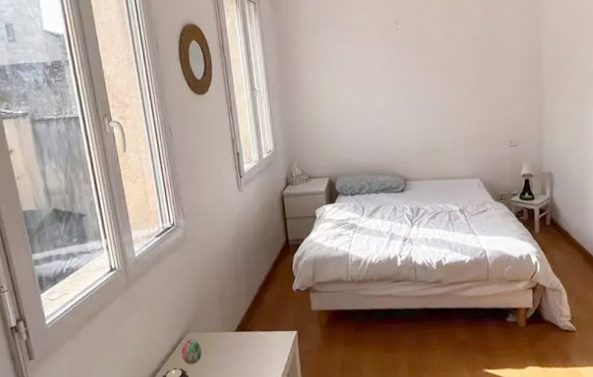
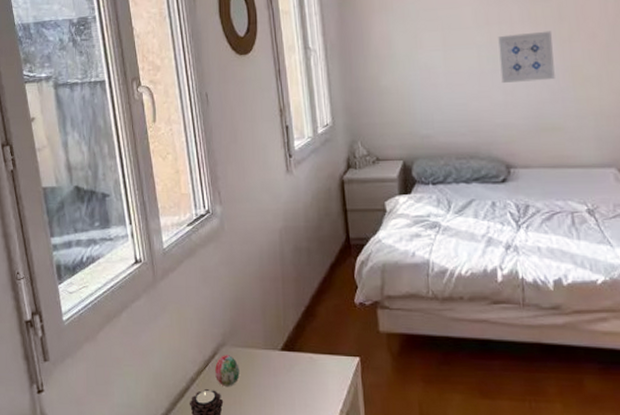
wall art: none [399,77,438,117] -> present [498,30,555,83]

